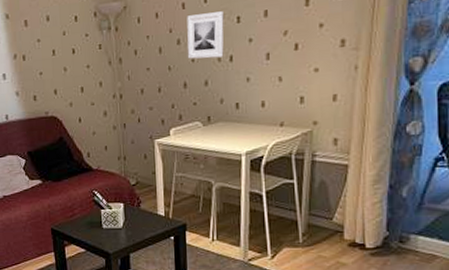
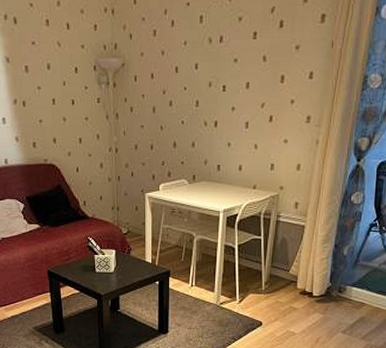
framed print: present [187,11,224,59] -> none [178,79,212,122]

